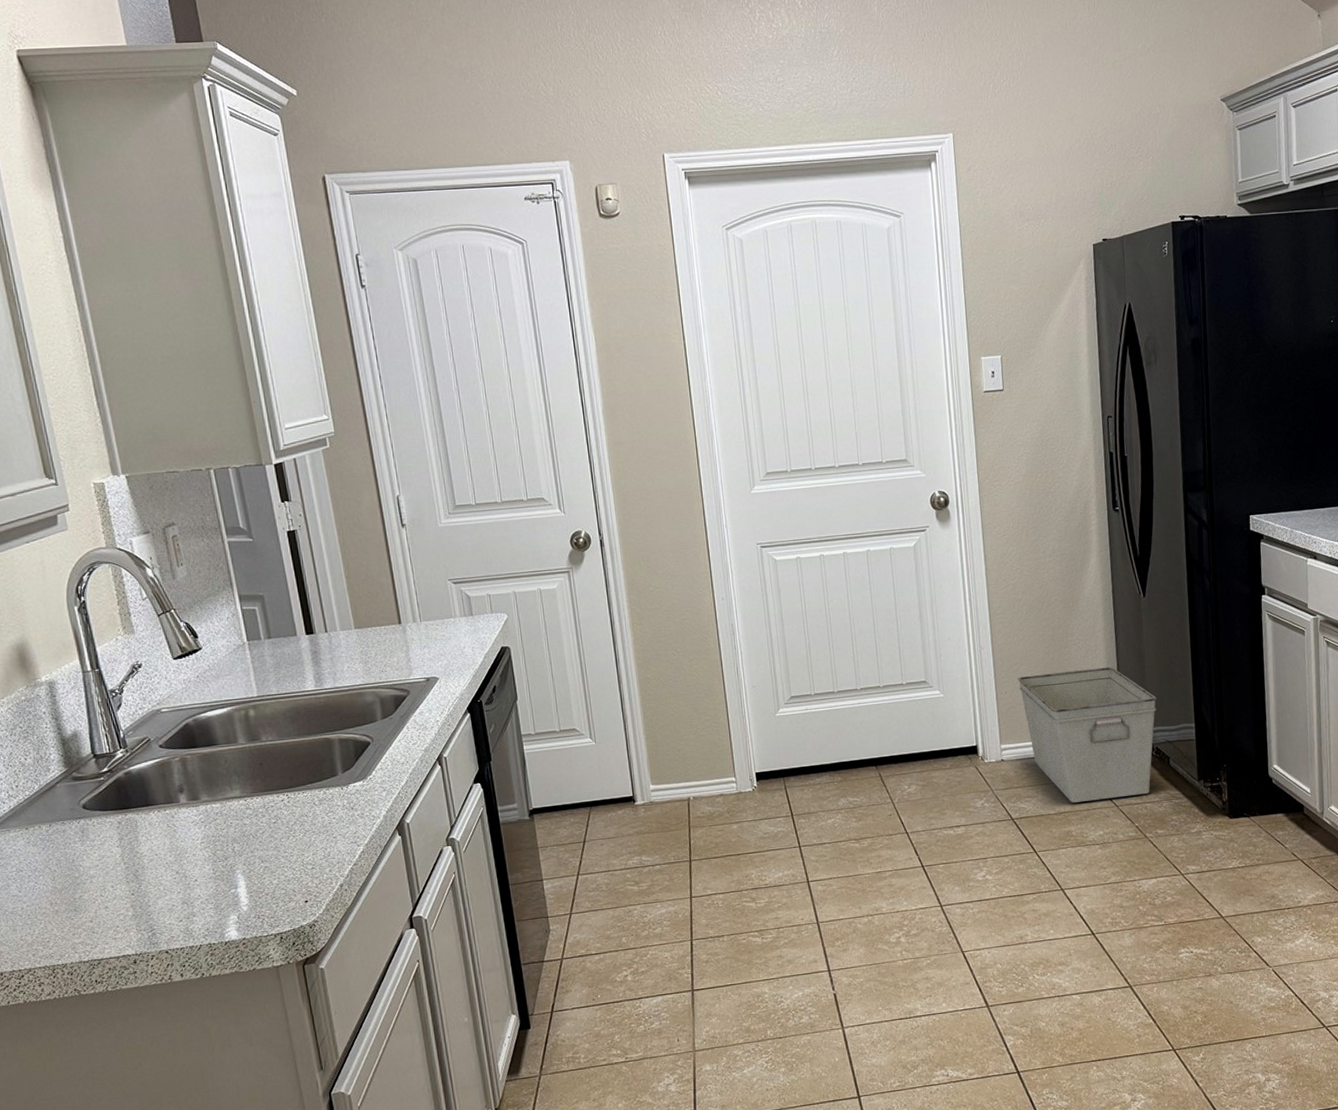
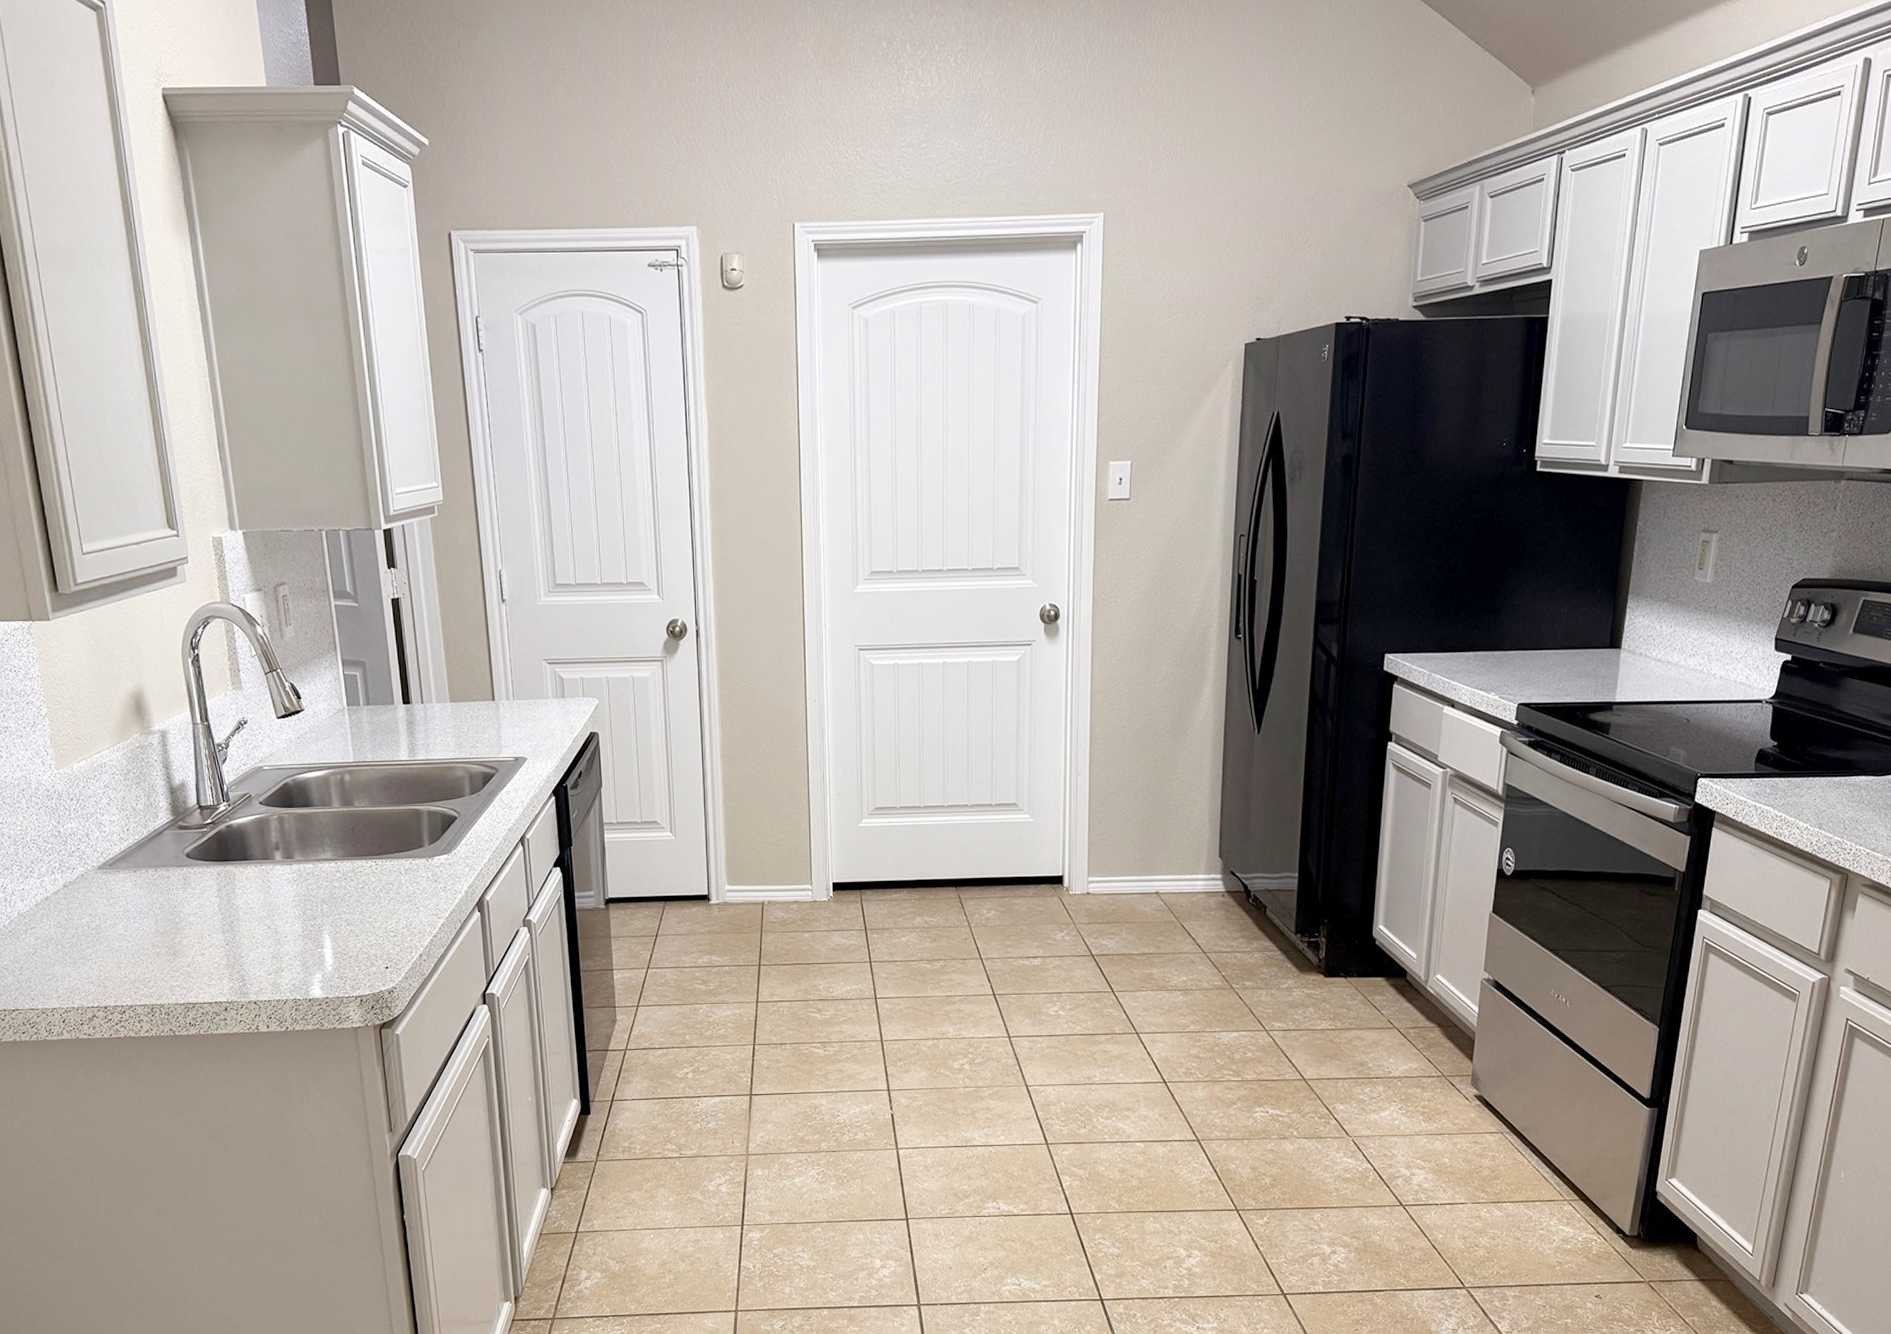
storage bin: present [1018,666,1157,803] -> none [1113,805,1260,944]

